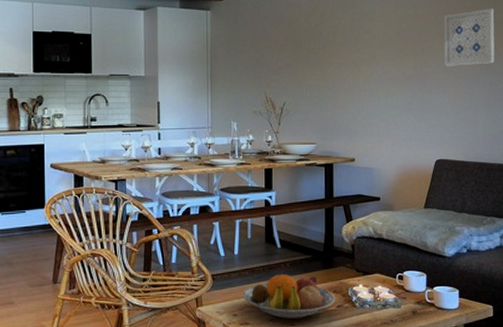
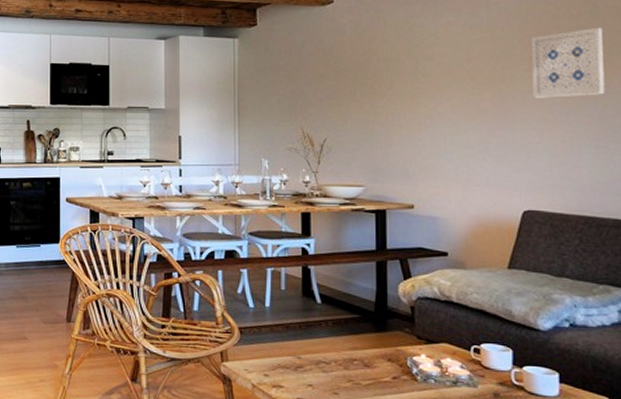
fruit bowl: present [242,271,335,320] -> none [274,330,390,388]

